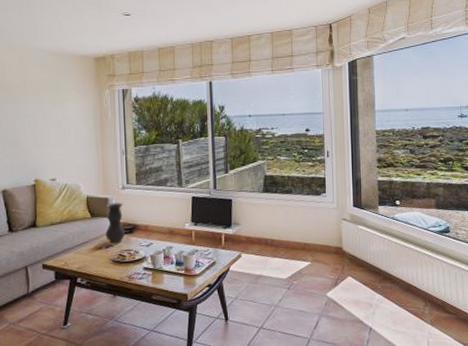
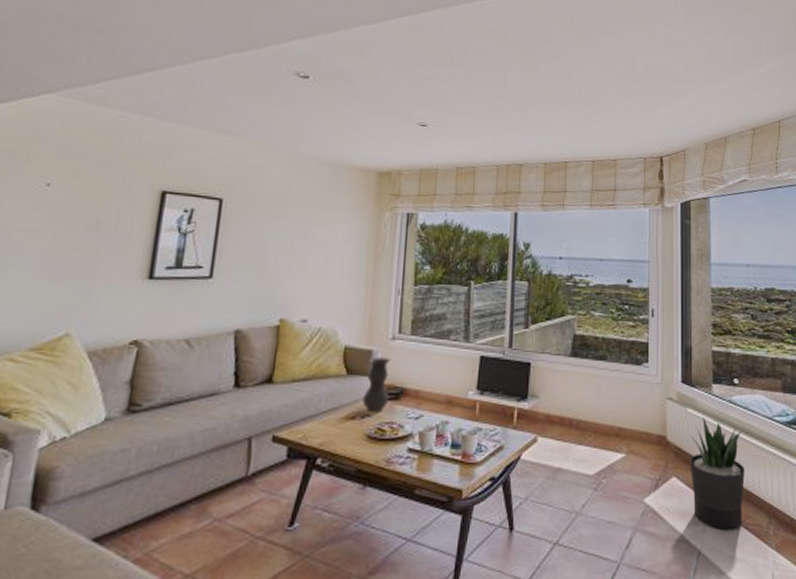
planter: none [360,231,406,312] -> present [689,417,745,529]

